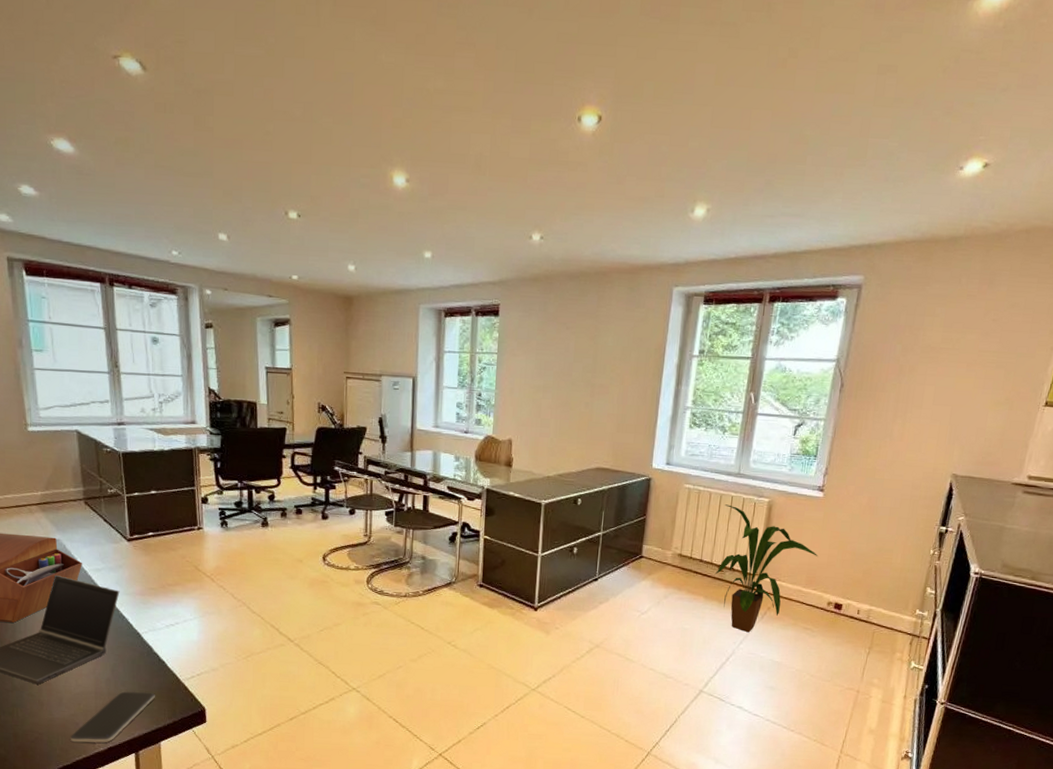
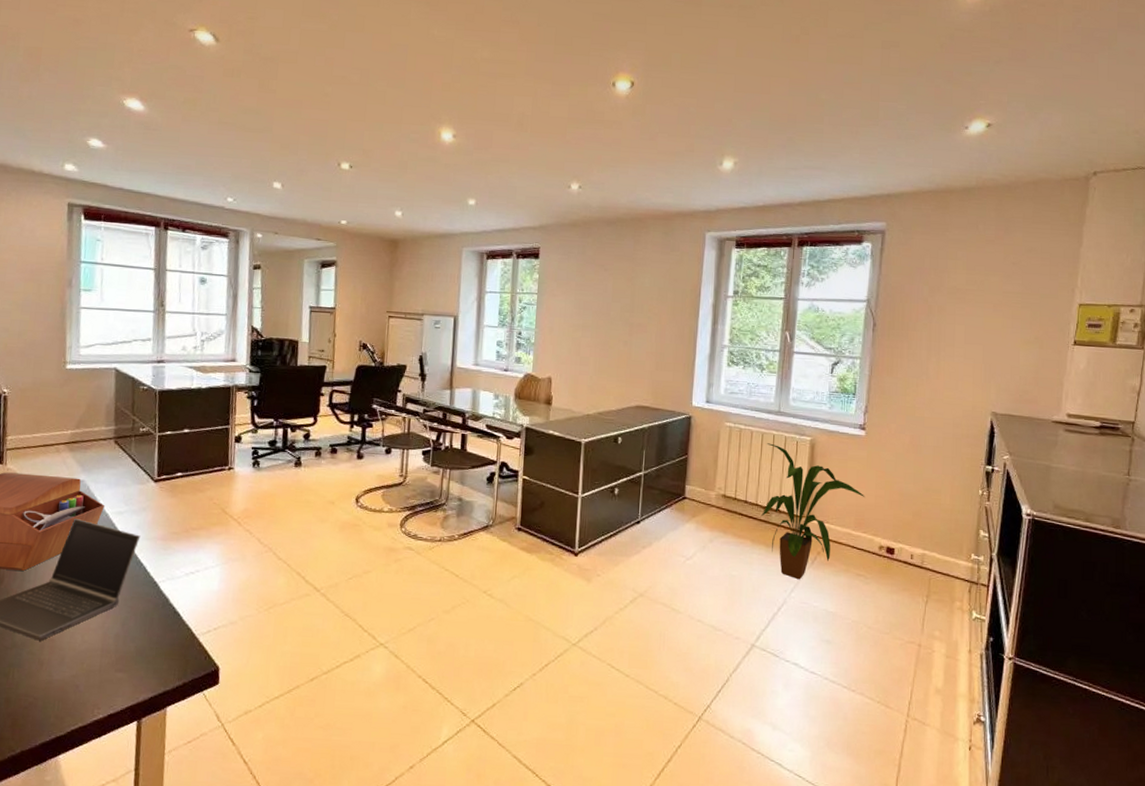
smartphone: present [70,691,155,743] -> none [67,648,166,709]

